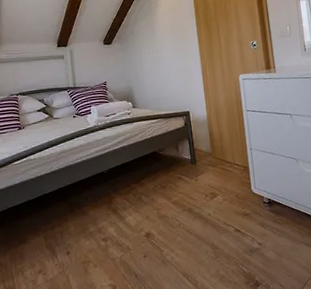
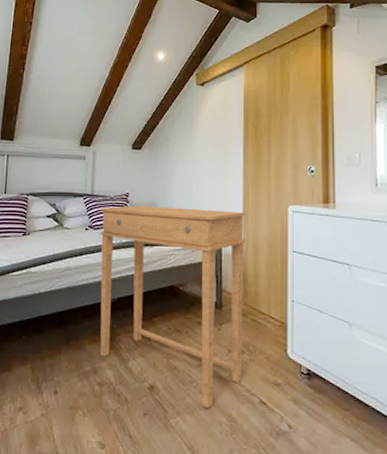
side table: none [84,85,219,243] -> present [100,206,247,409]

